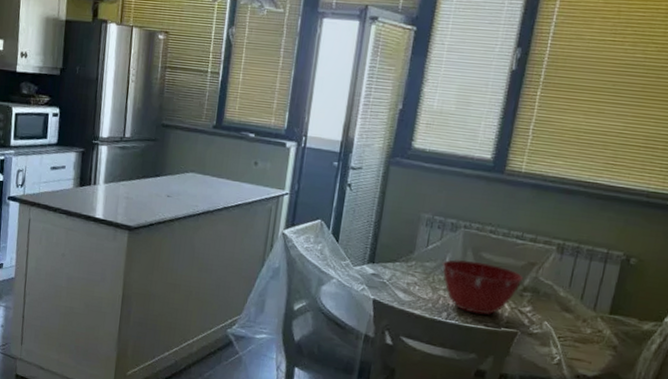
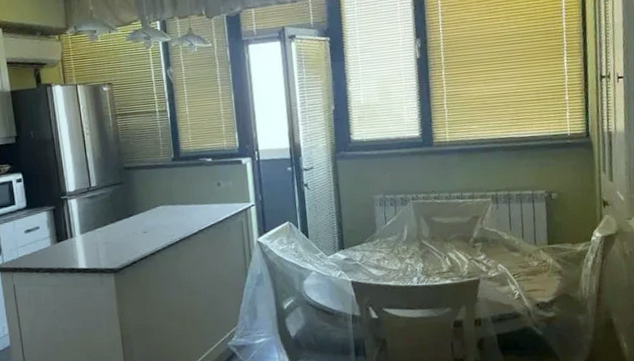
mixing bowl: present [442,259,524,316] -> none [402,225,472,273]

